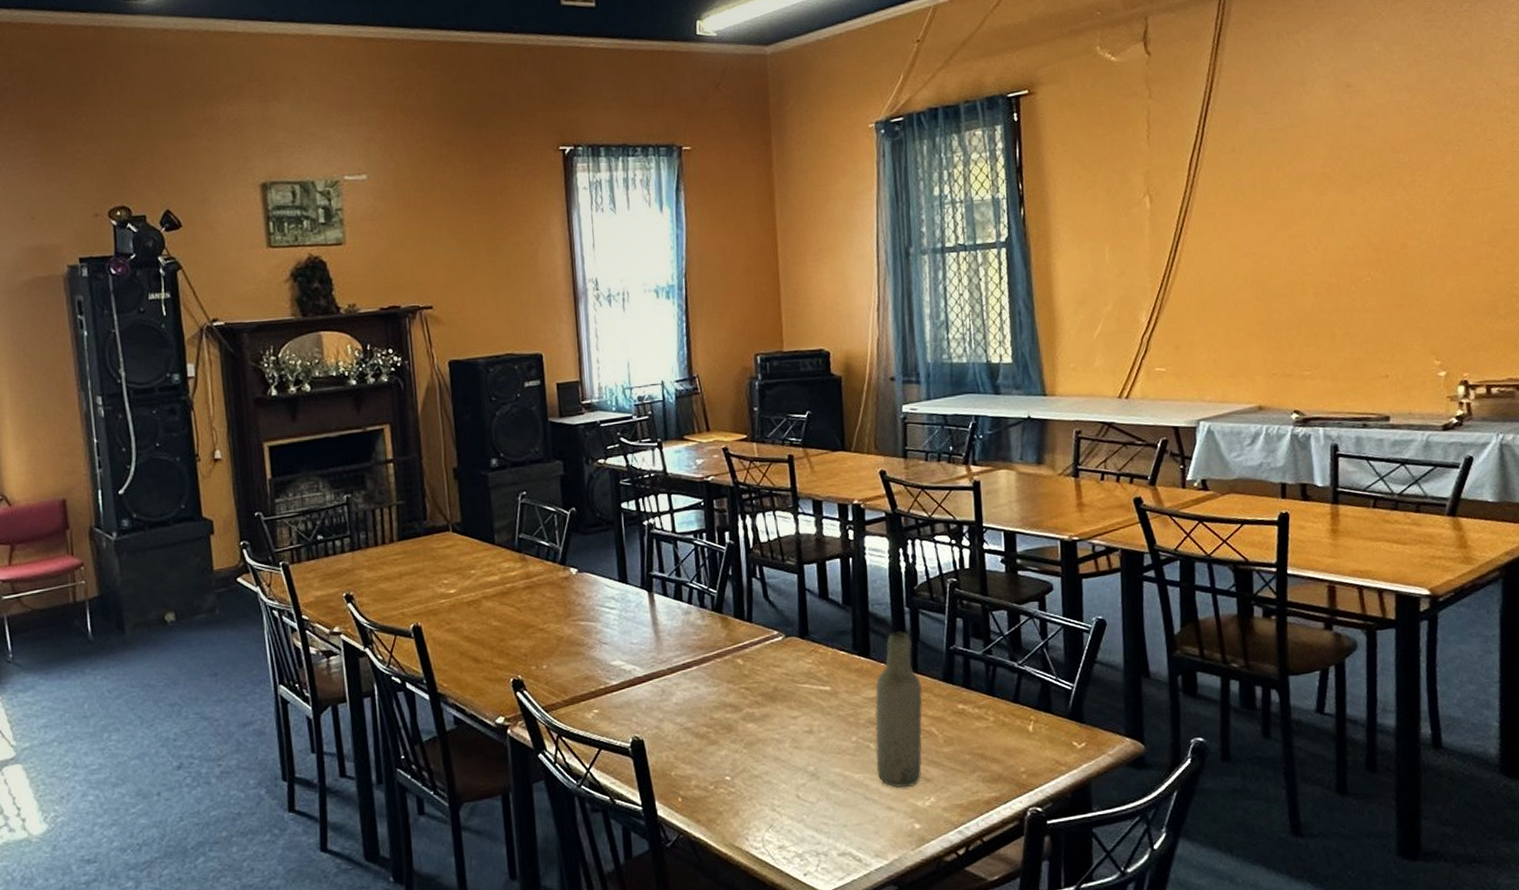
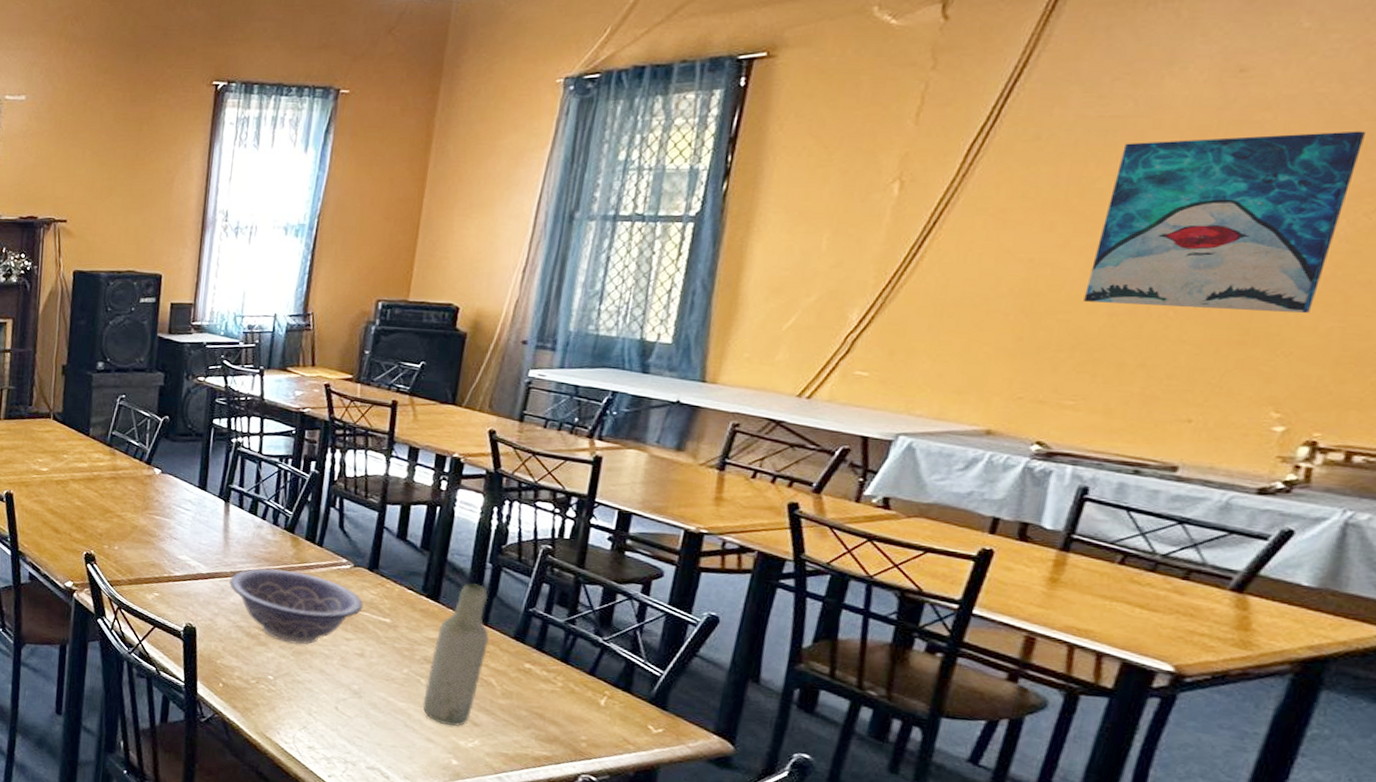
decorative bowl: none [668,653,802,735] -> present [229,568,364,645]
wall art: none [1290,129,1437,285] -> present [1083,131,1367,314]

